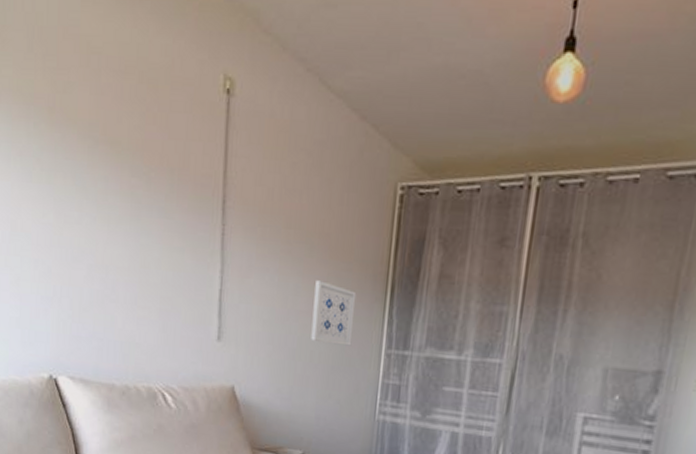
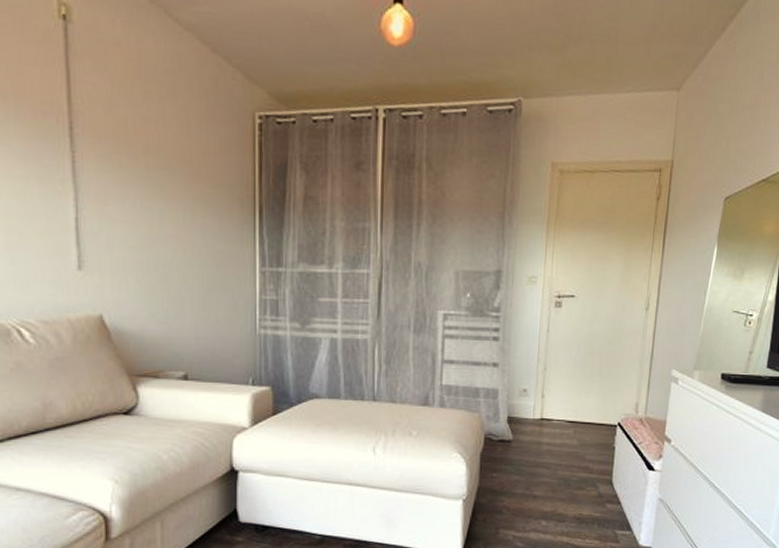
wall art: present [311,280,357,346] -> none [181,205,225,267]

